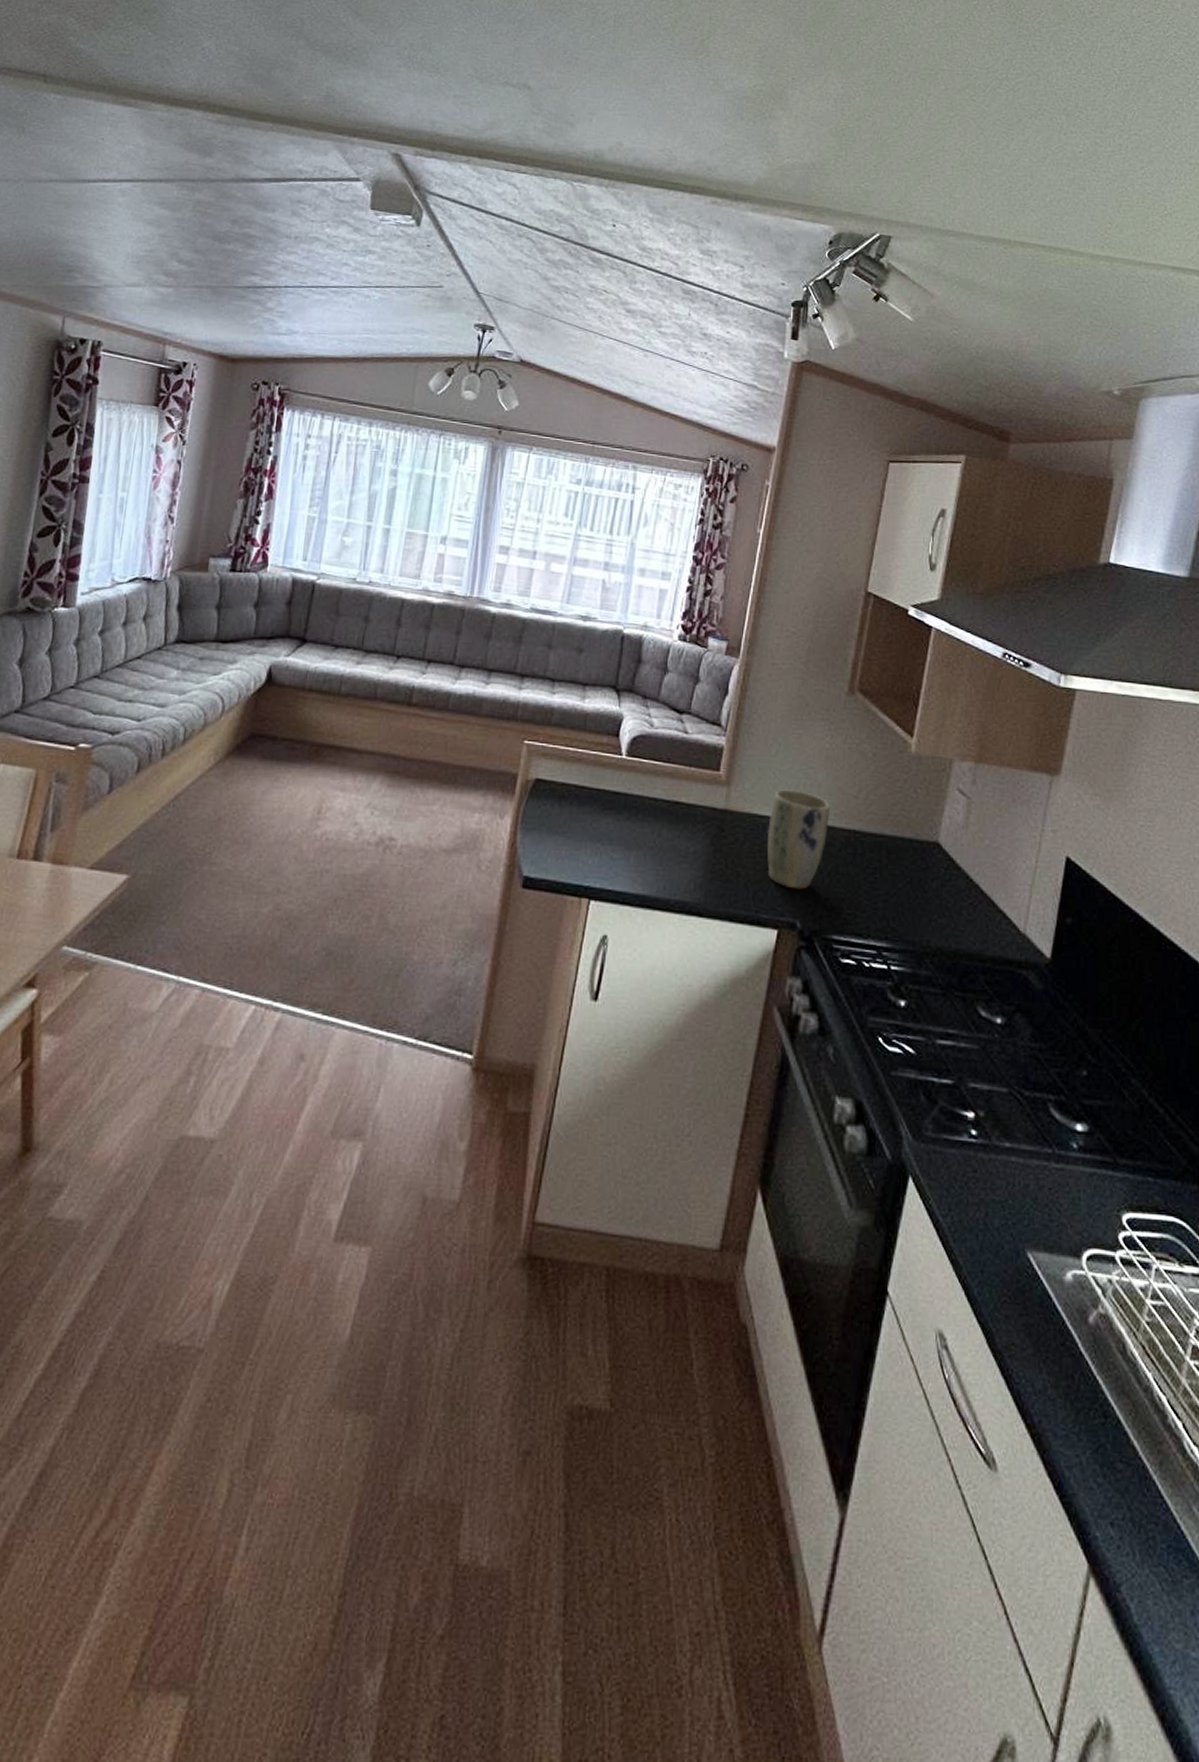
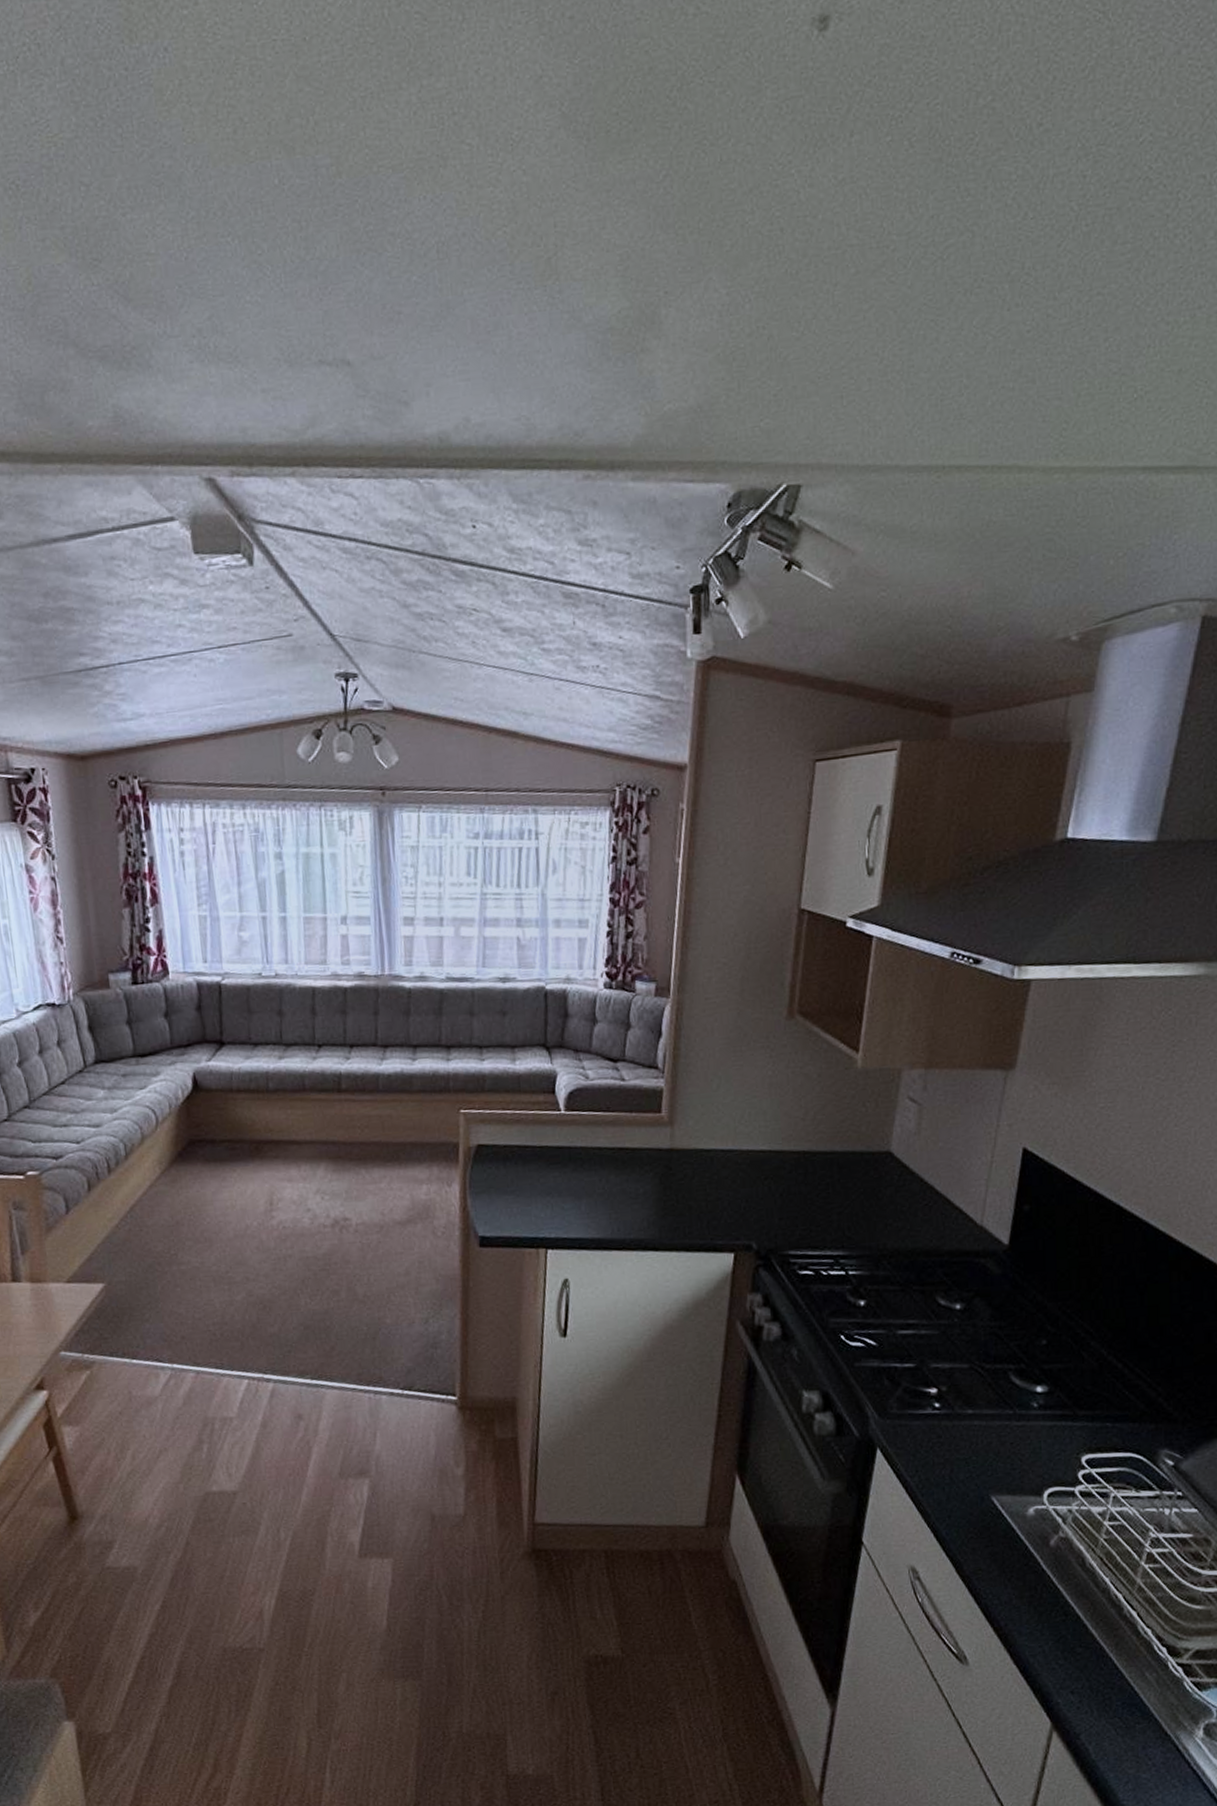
plant pot: present [767,789,830,890] -> none [716,1120,778,1214]

